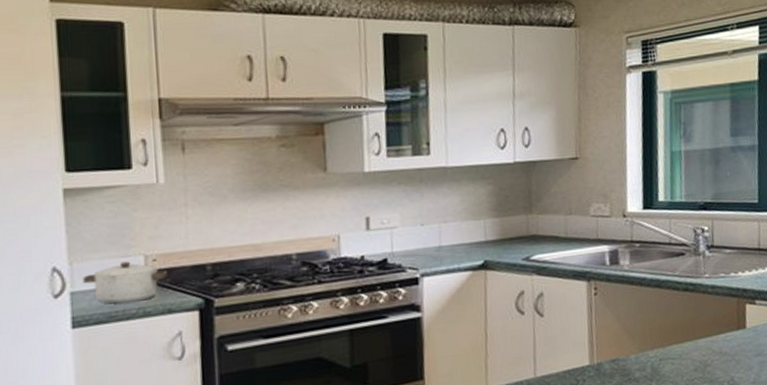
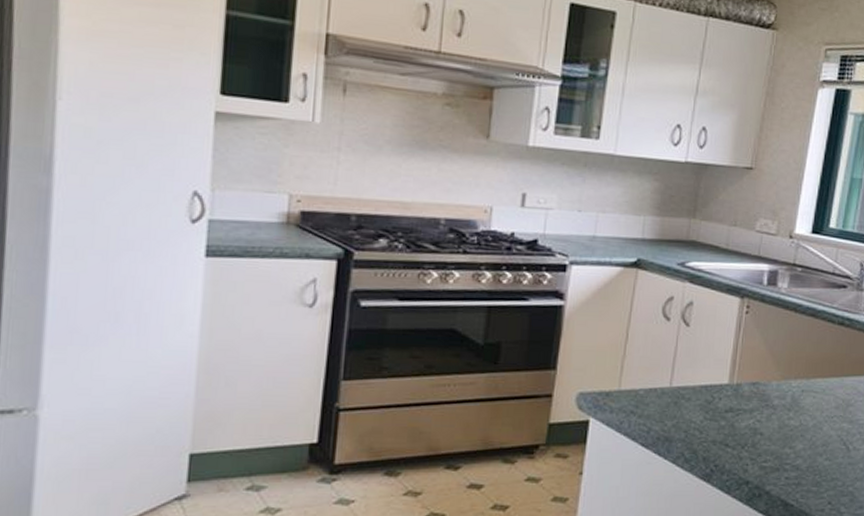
cooking pot: present [82,261,168,304] -> none [223,197,311,241]

